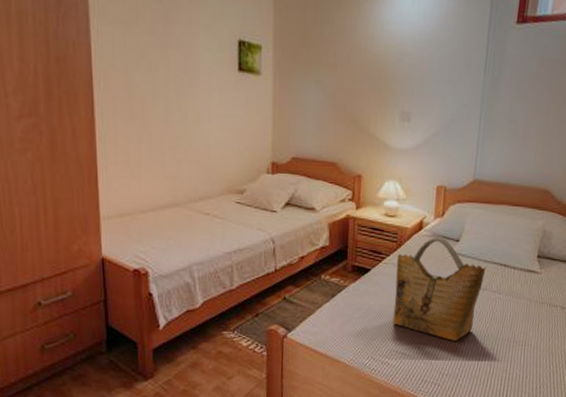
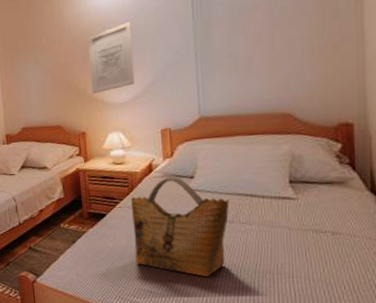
wall art: none [374,59,425,134] -> present [88,22,135,94]

